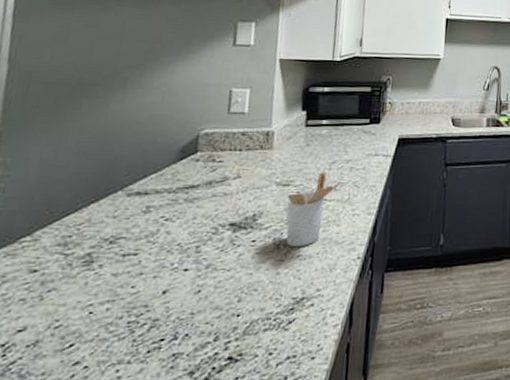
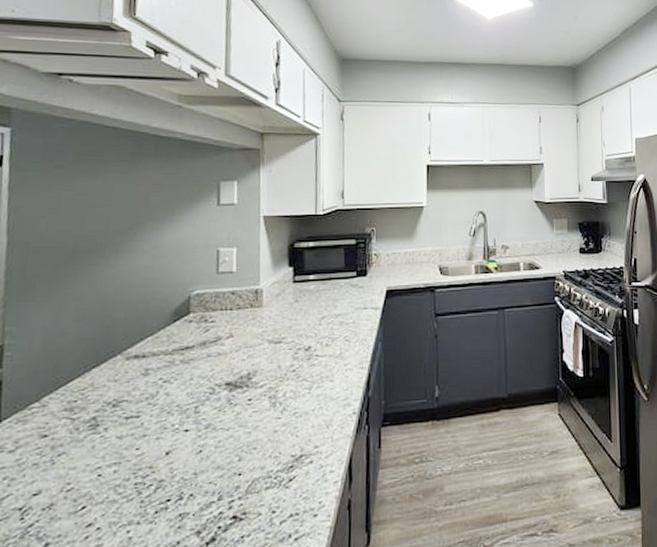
utensil holder: present [286,172,341,248] -> none [279,328,332,405]

